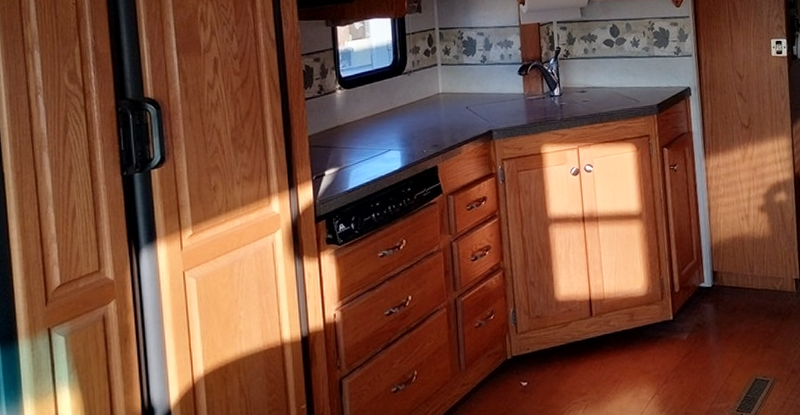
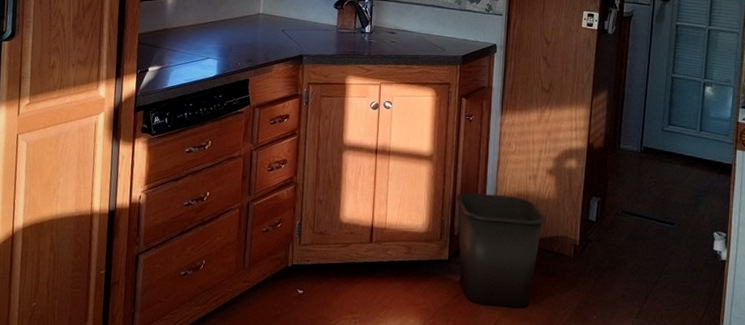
waste bin: none [671,240,764,360] -> present [456,192,545,309]

